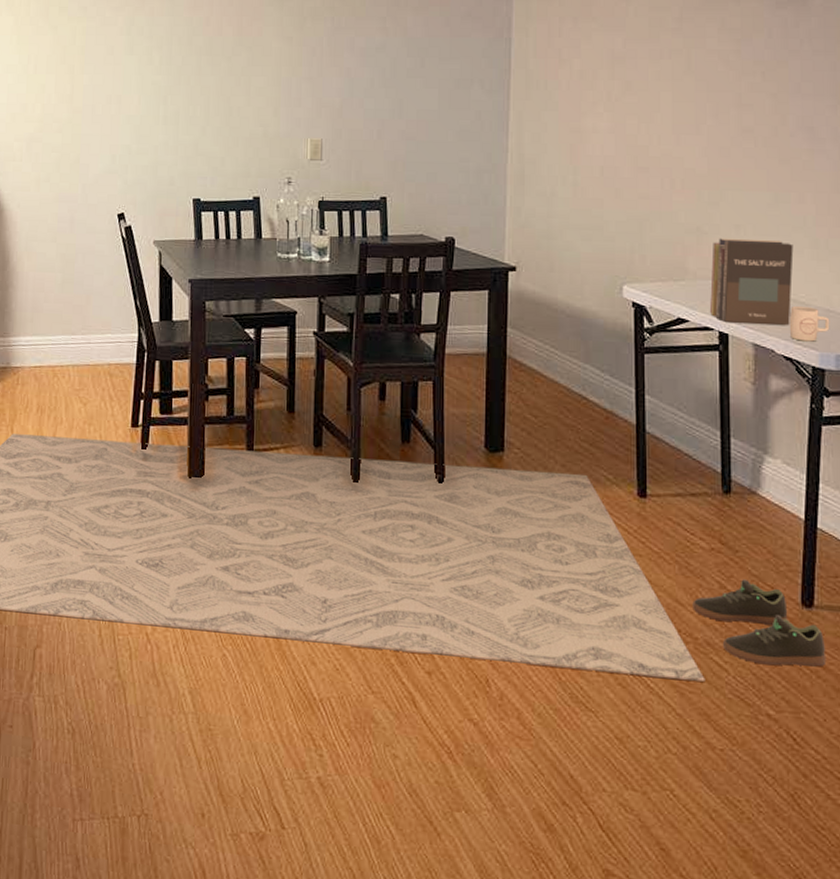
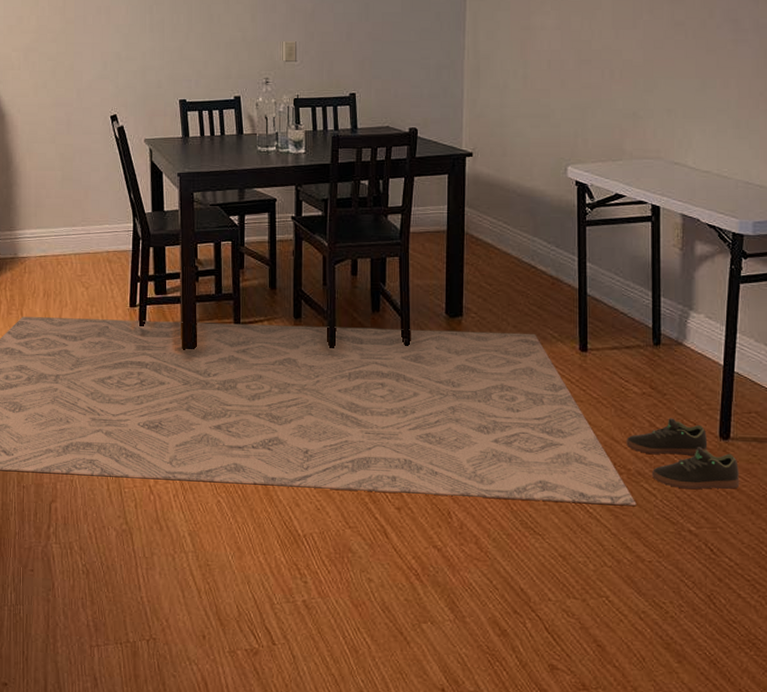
books: present [710,238,794,325] -> none [644,121,718,197]
mug: present [789,305,830,342] -> none [713,179,749,211]

